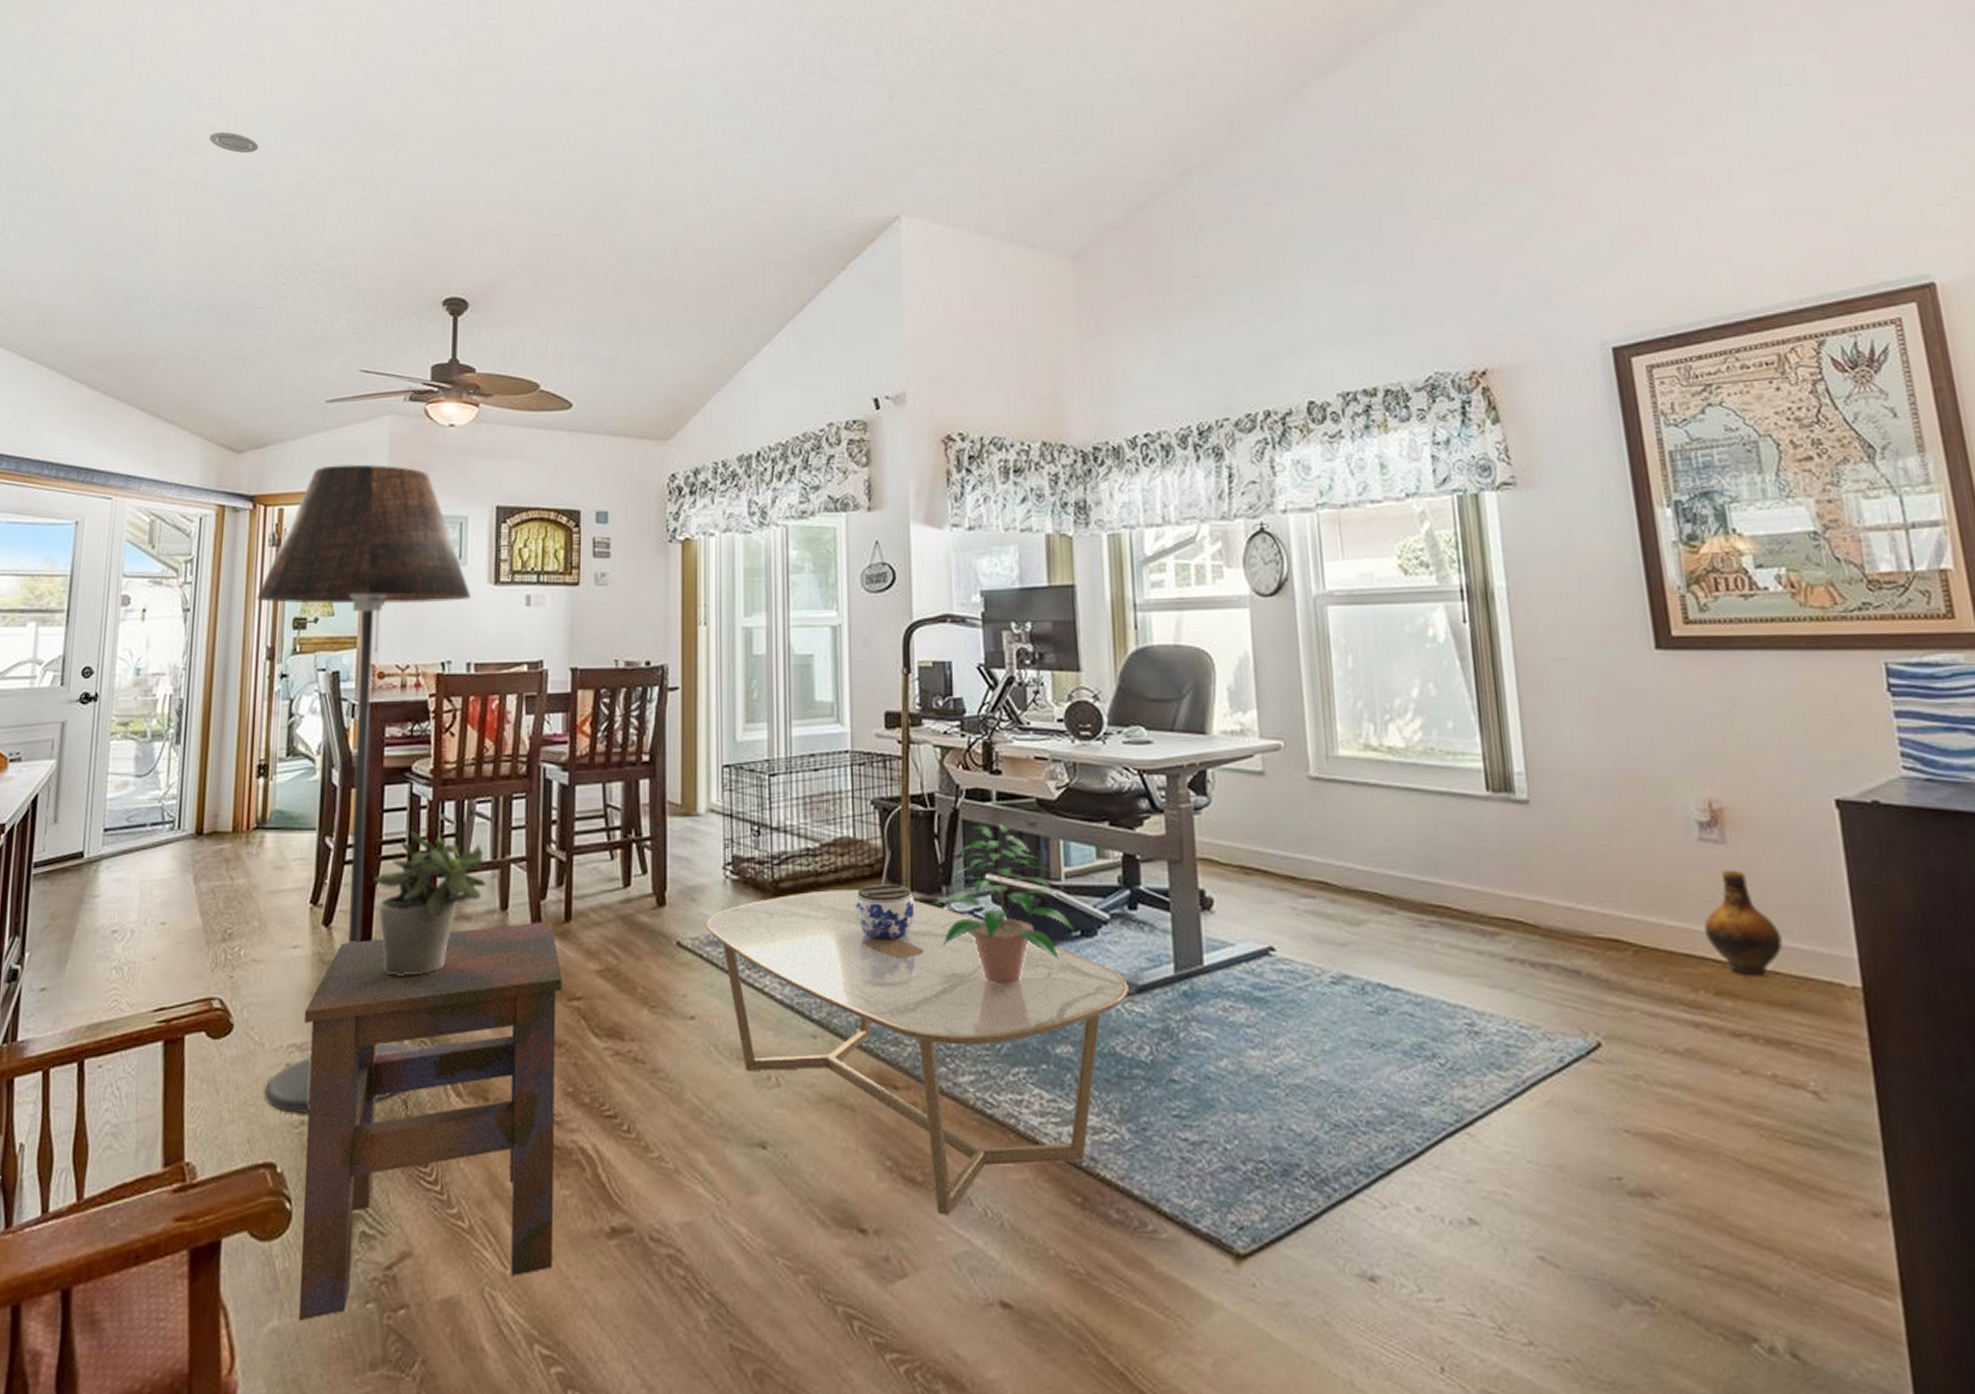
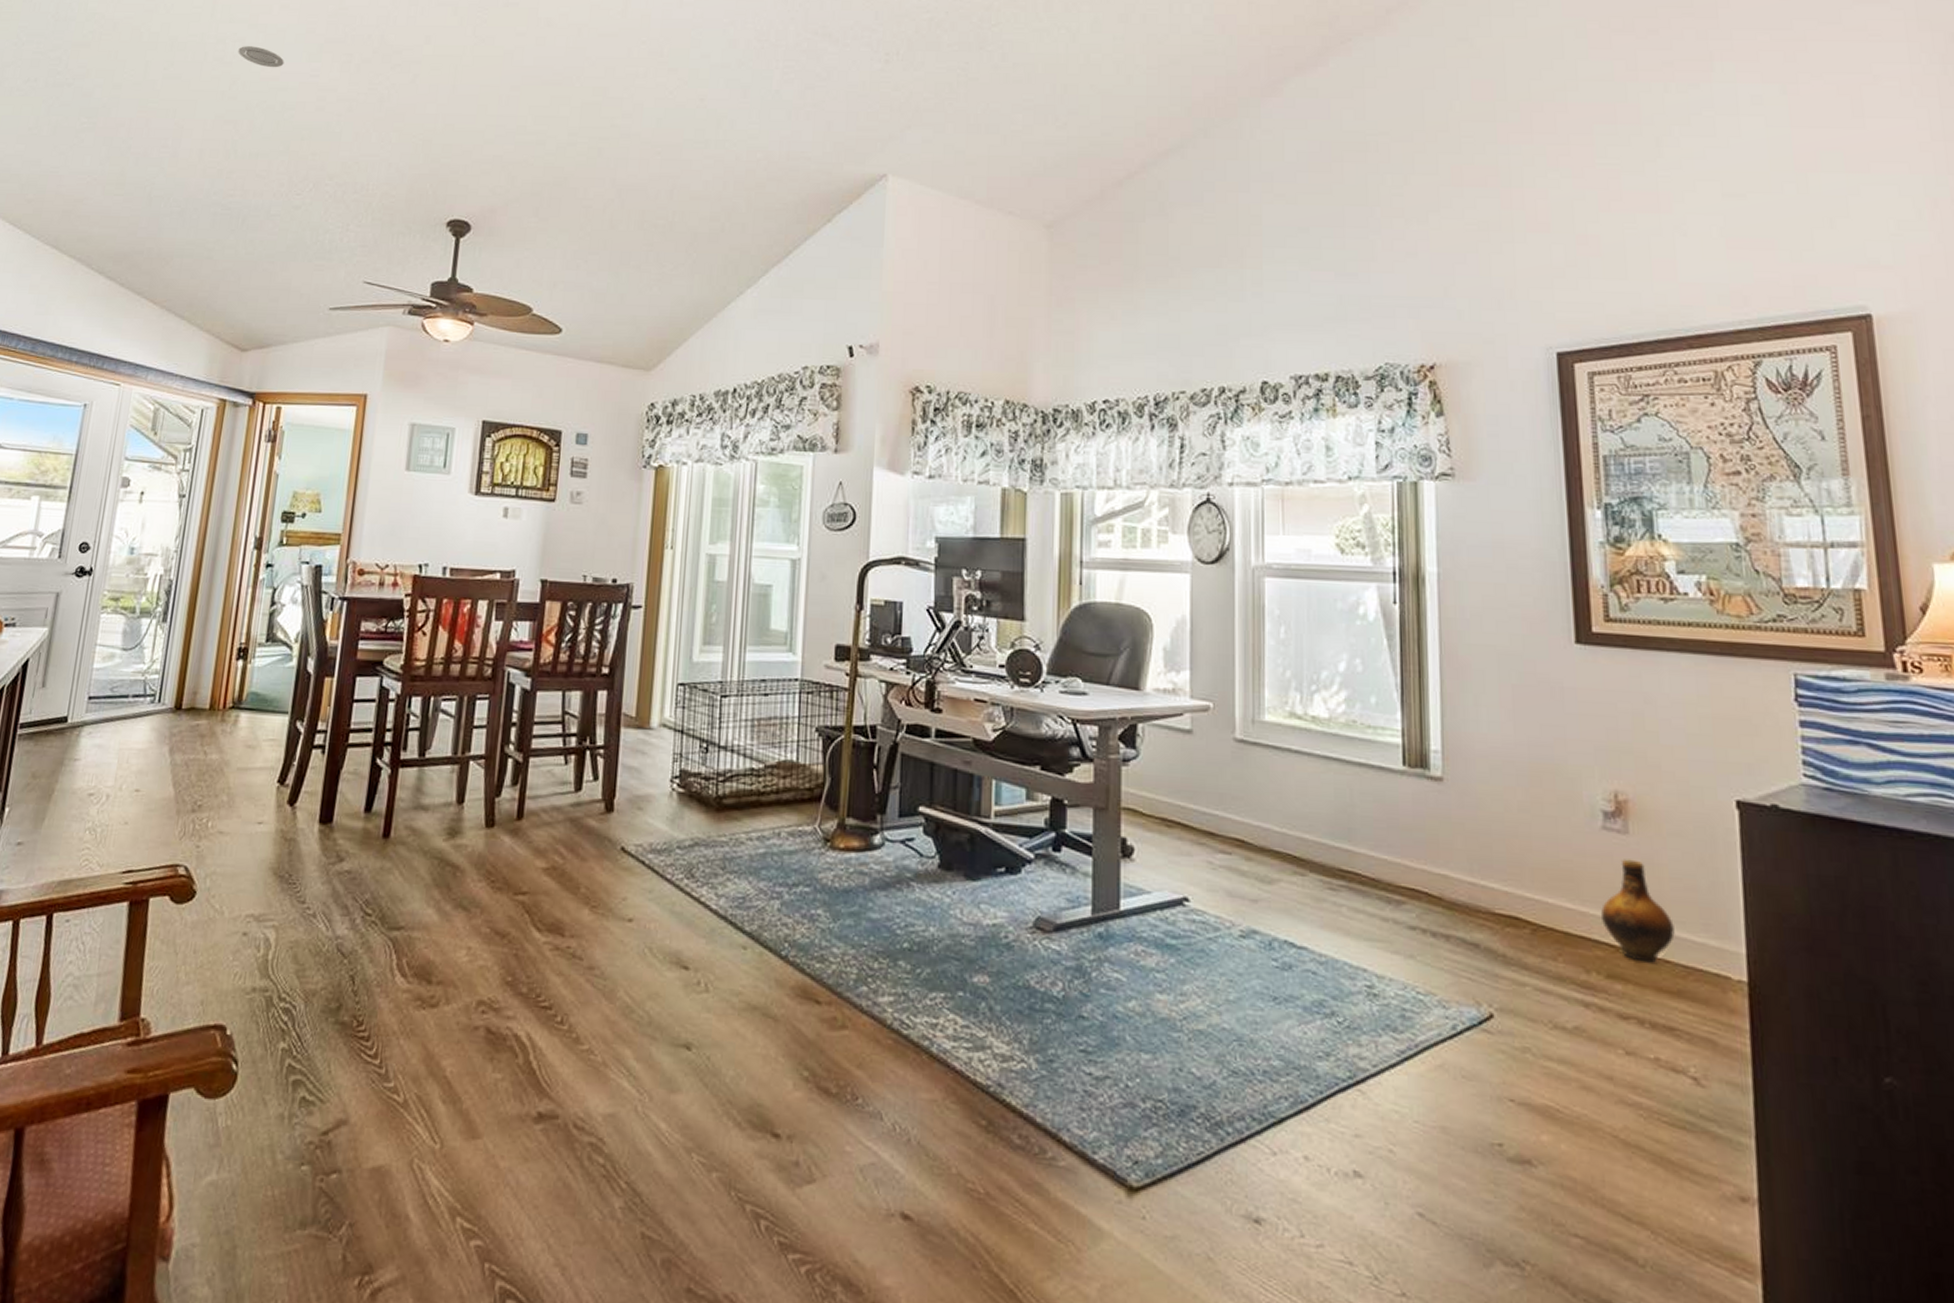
floor lamp: present [256,464,472,1115] -> none [220,369,453,982]
side table: present [299,921,563,1321] -> none [237,817,511,1177]
potted plant: present [373,831,486,975] -> none [339,722,446,859]
coffee table: present [705,890,1129,1215] -> none [649,809,1047,1127]
jar: present [854,883,915,940] -> none [792,807,850,862]
potted plant: present [931,824,1078,985] -> none [865,759,1002,914]

